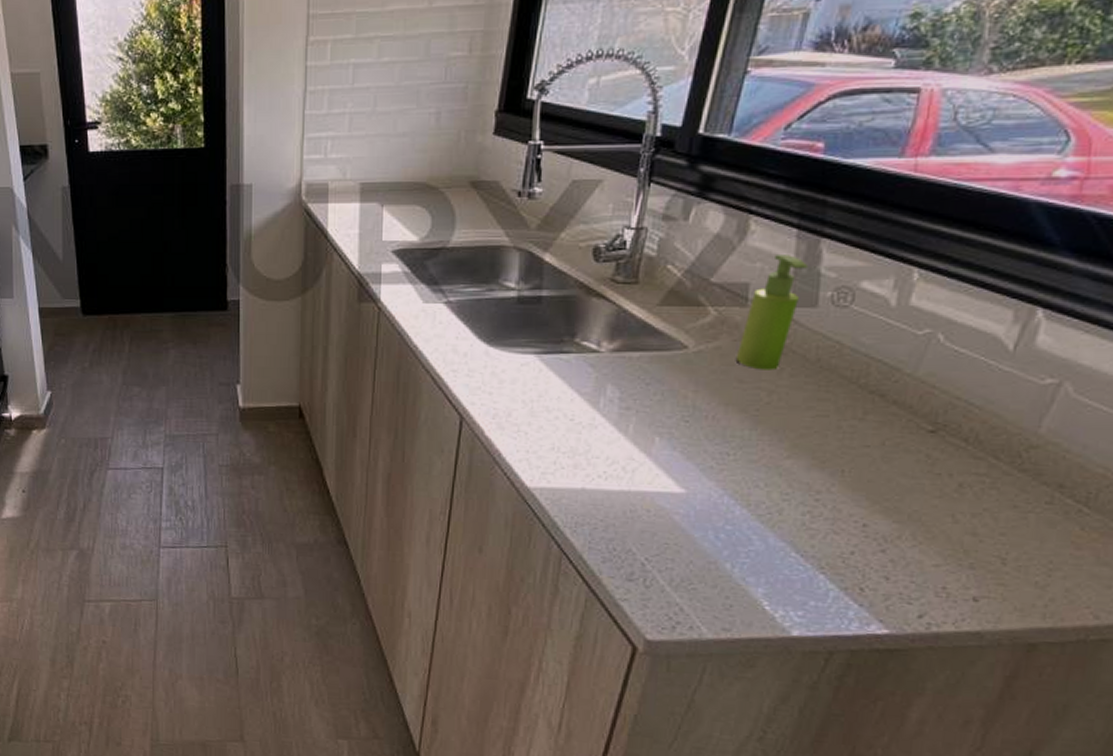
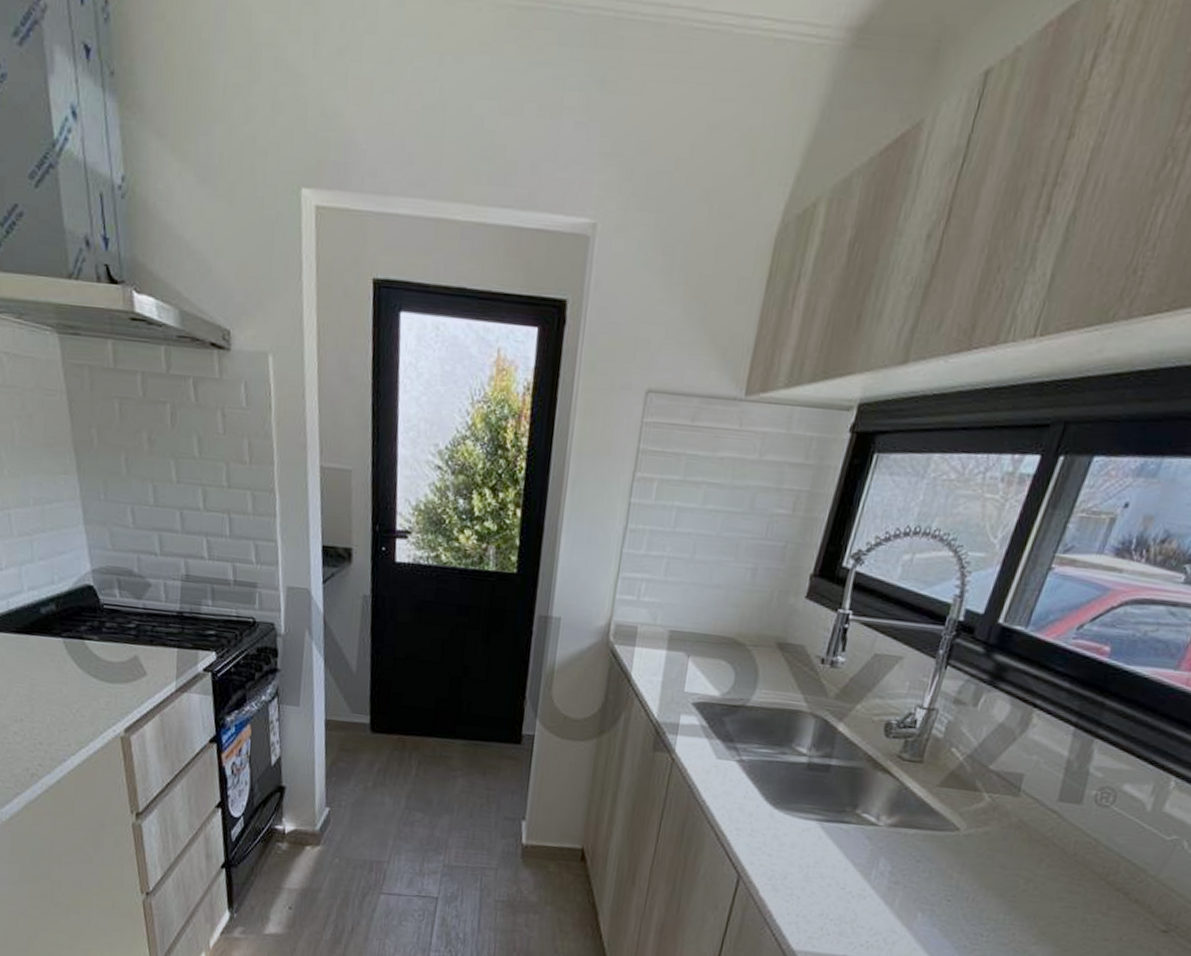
soap dispenser: present [735,255,809,370] -> none [1001,750,1080,860]

